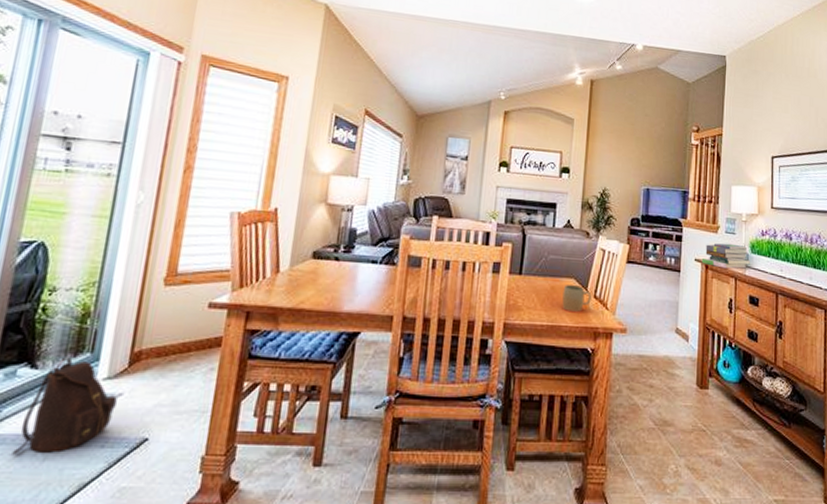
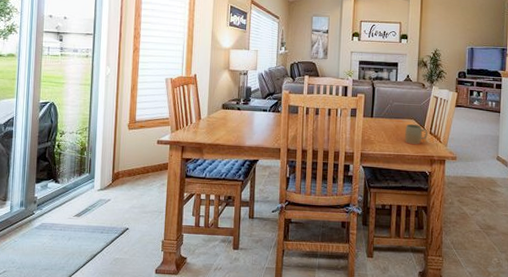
backpack: present [12,357,117,456] -> none [51,176,107,236]

